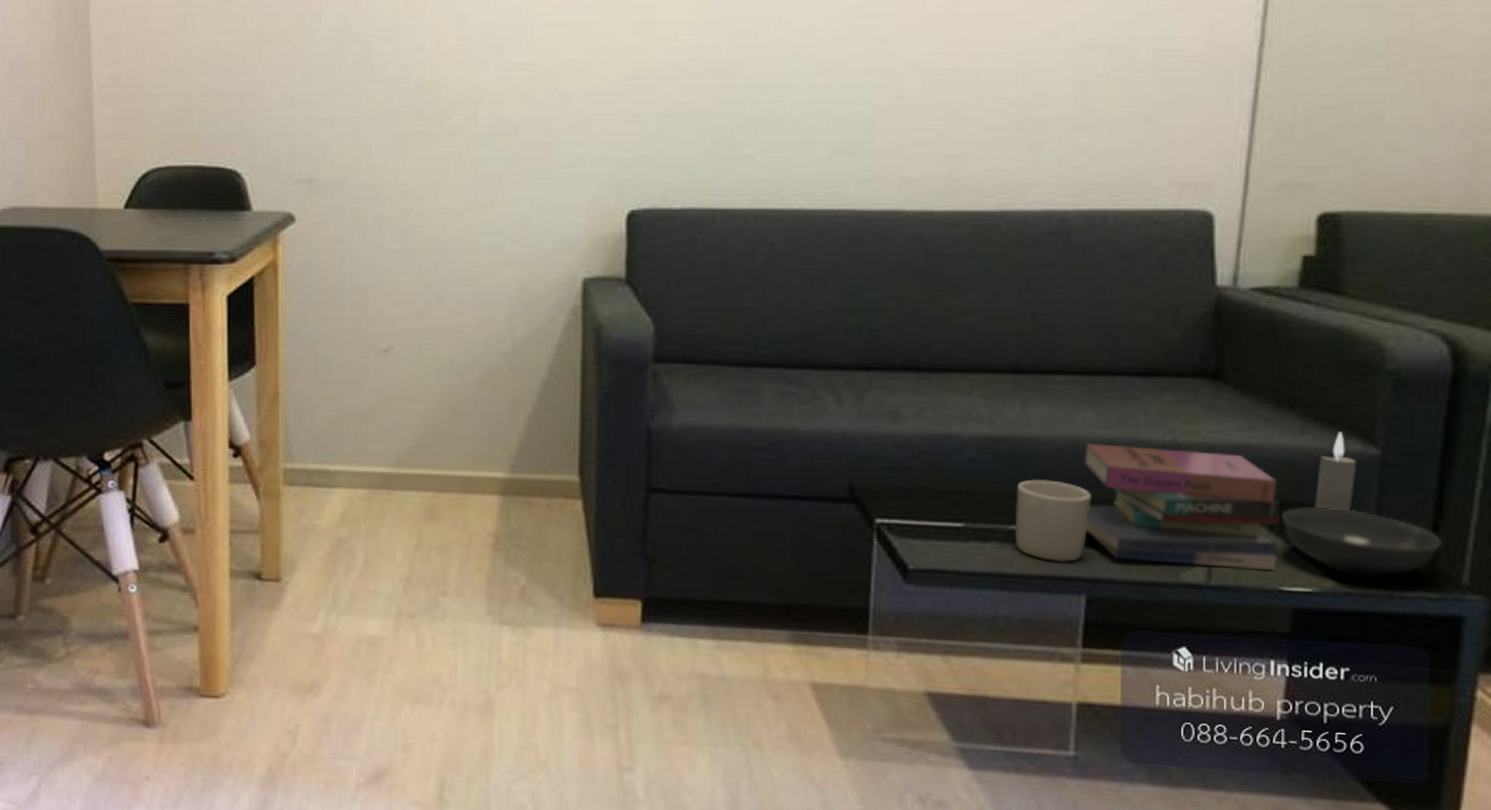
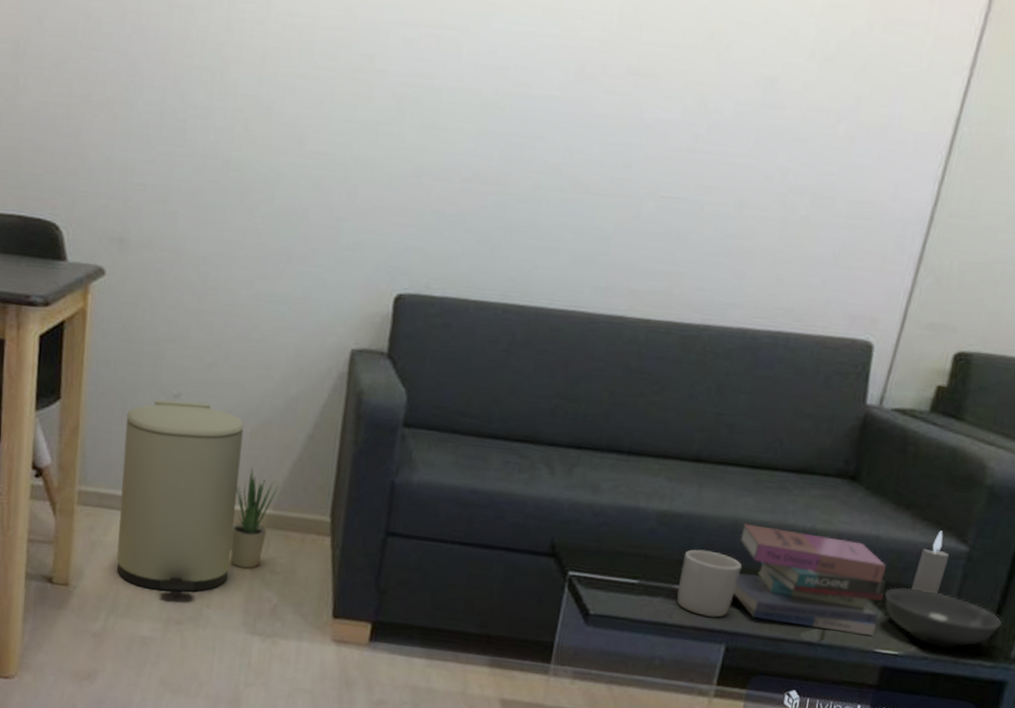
pedal bin: none [331,354,468,580] -> present [116,399,245,592]
potted plant: none [465,425,514,545] -> present [230,468,279,568]

